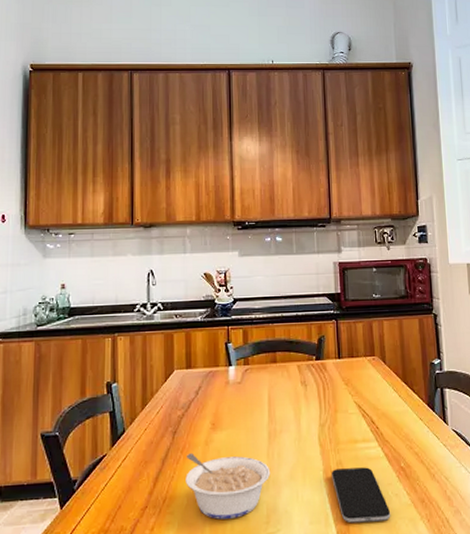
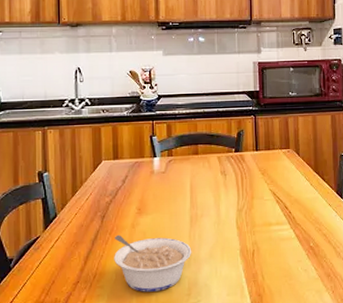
smartphone: present [332,467,391,524] -> none [248,246,300,295]

